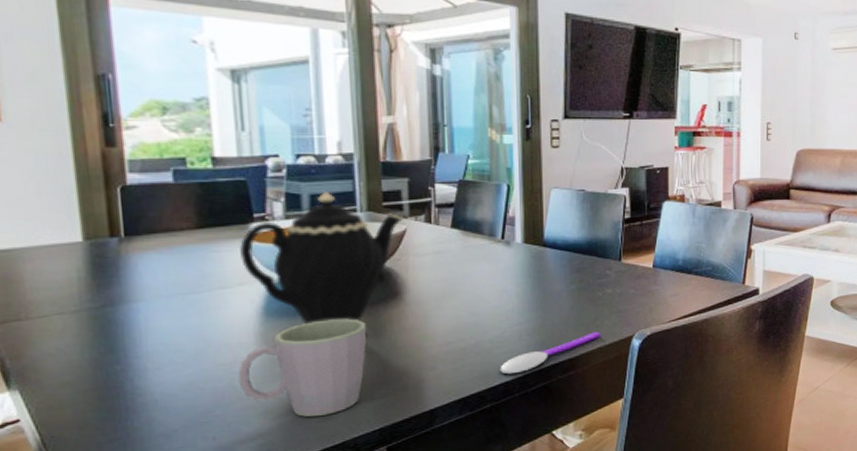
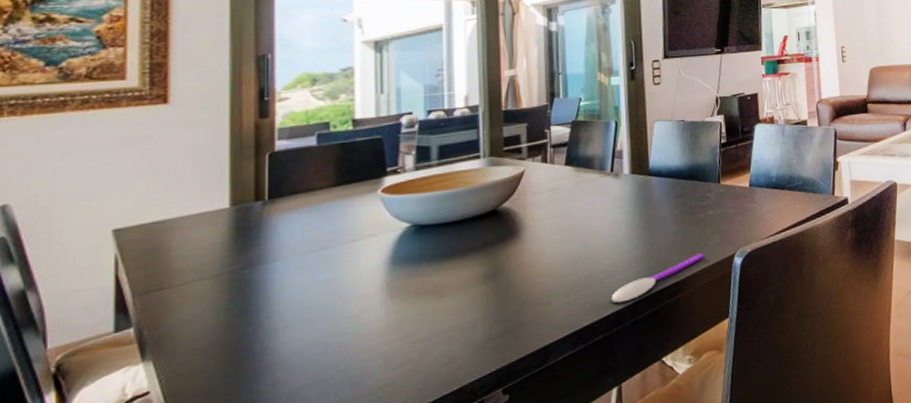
mug: present [237,318,367,417] -> none [362,260,486,364]
teapot: present [240,190,404,325] -> none [373,141,523,270]

